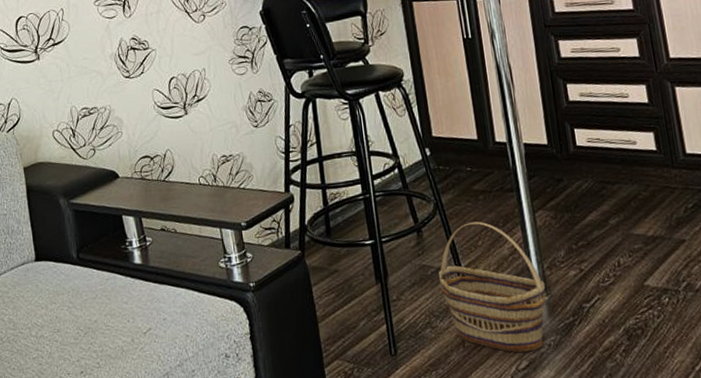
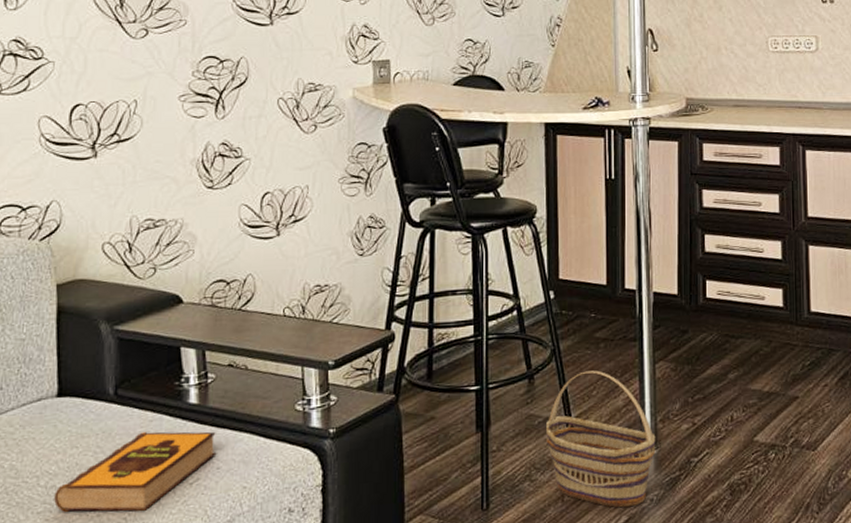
hardback book: none [43,287,162,358] -> present [54,431,217,512]

